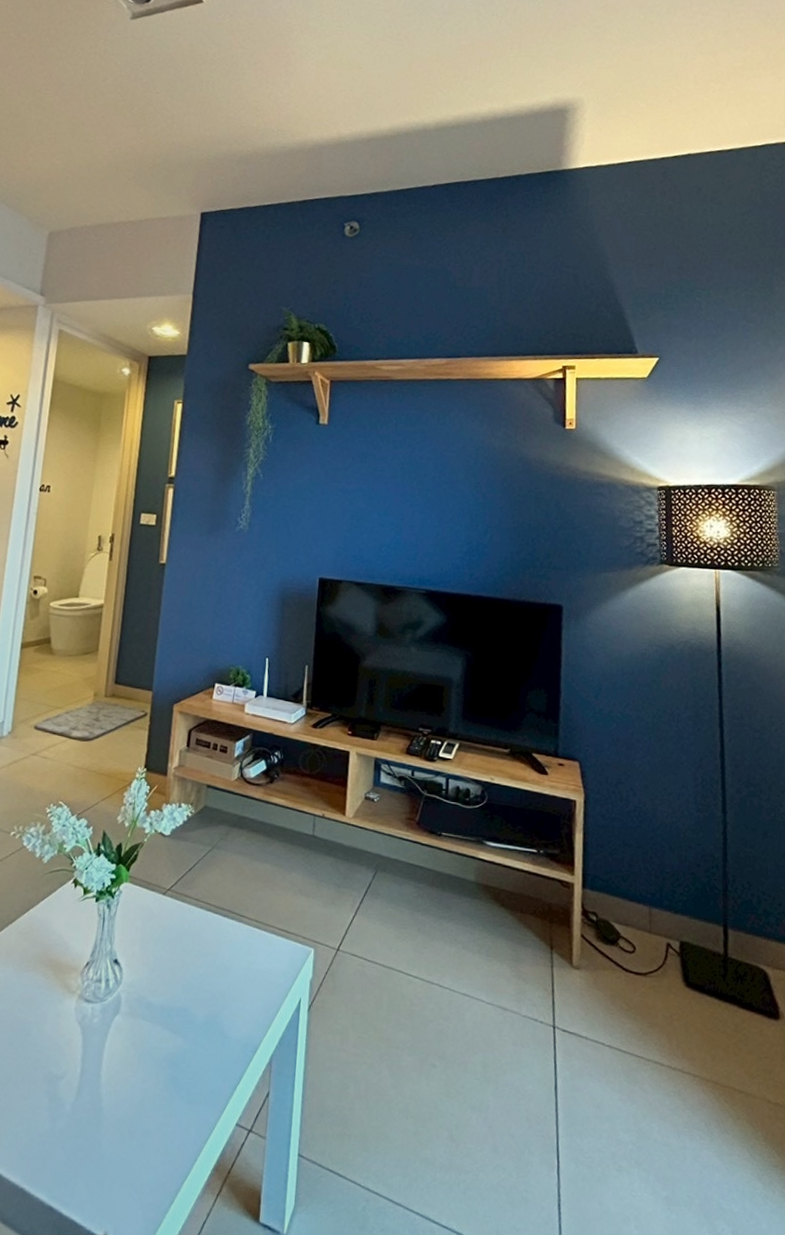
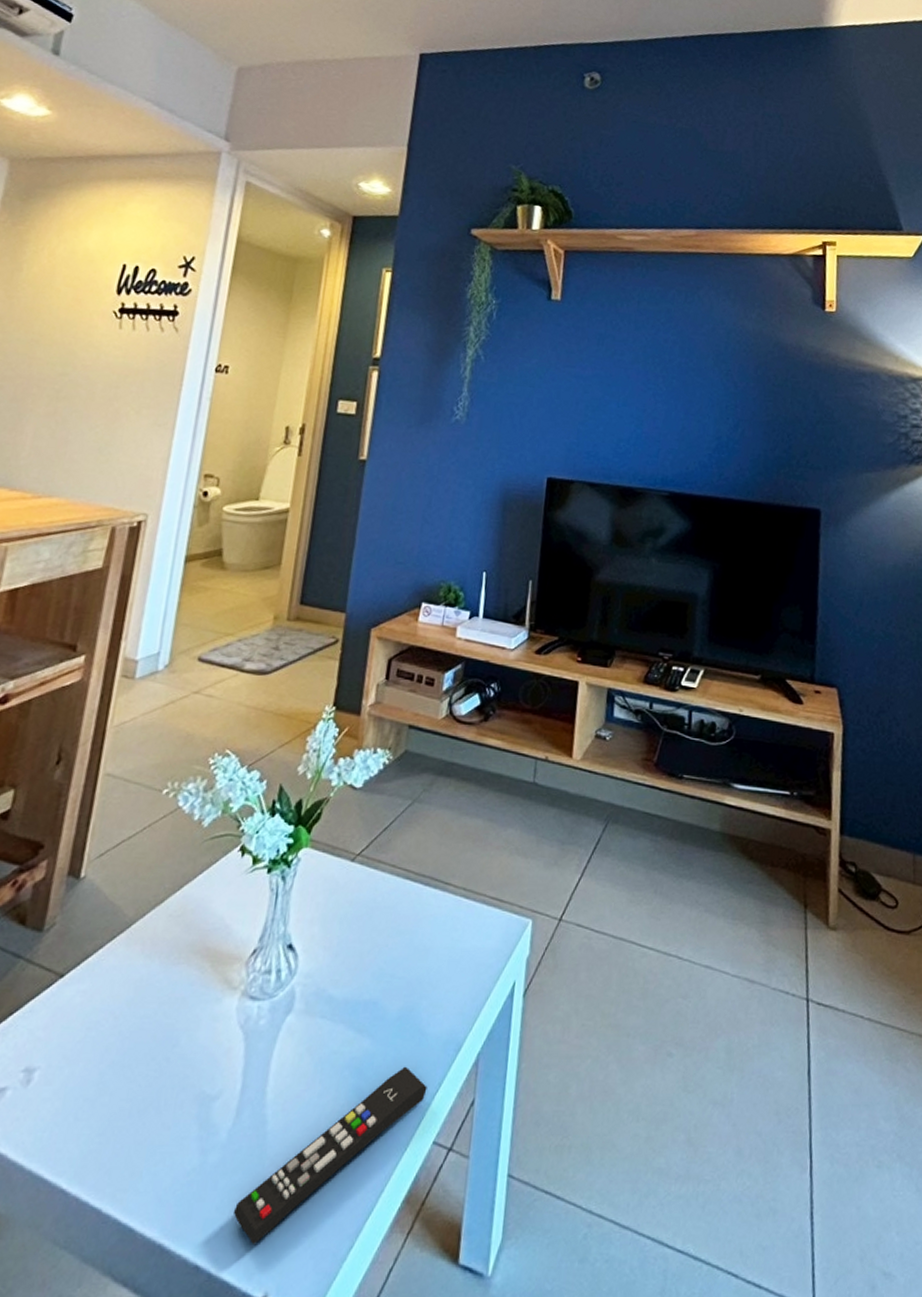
remote control: none [77,1062,230,1195] -> present [232,1066,427,1246]

